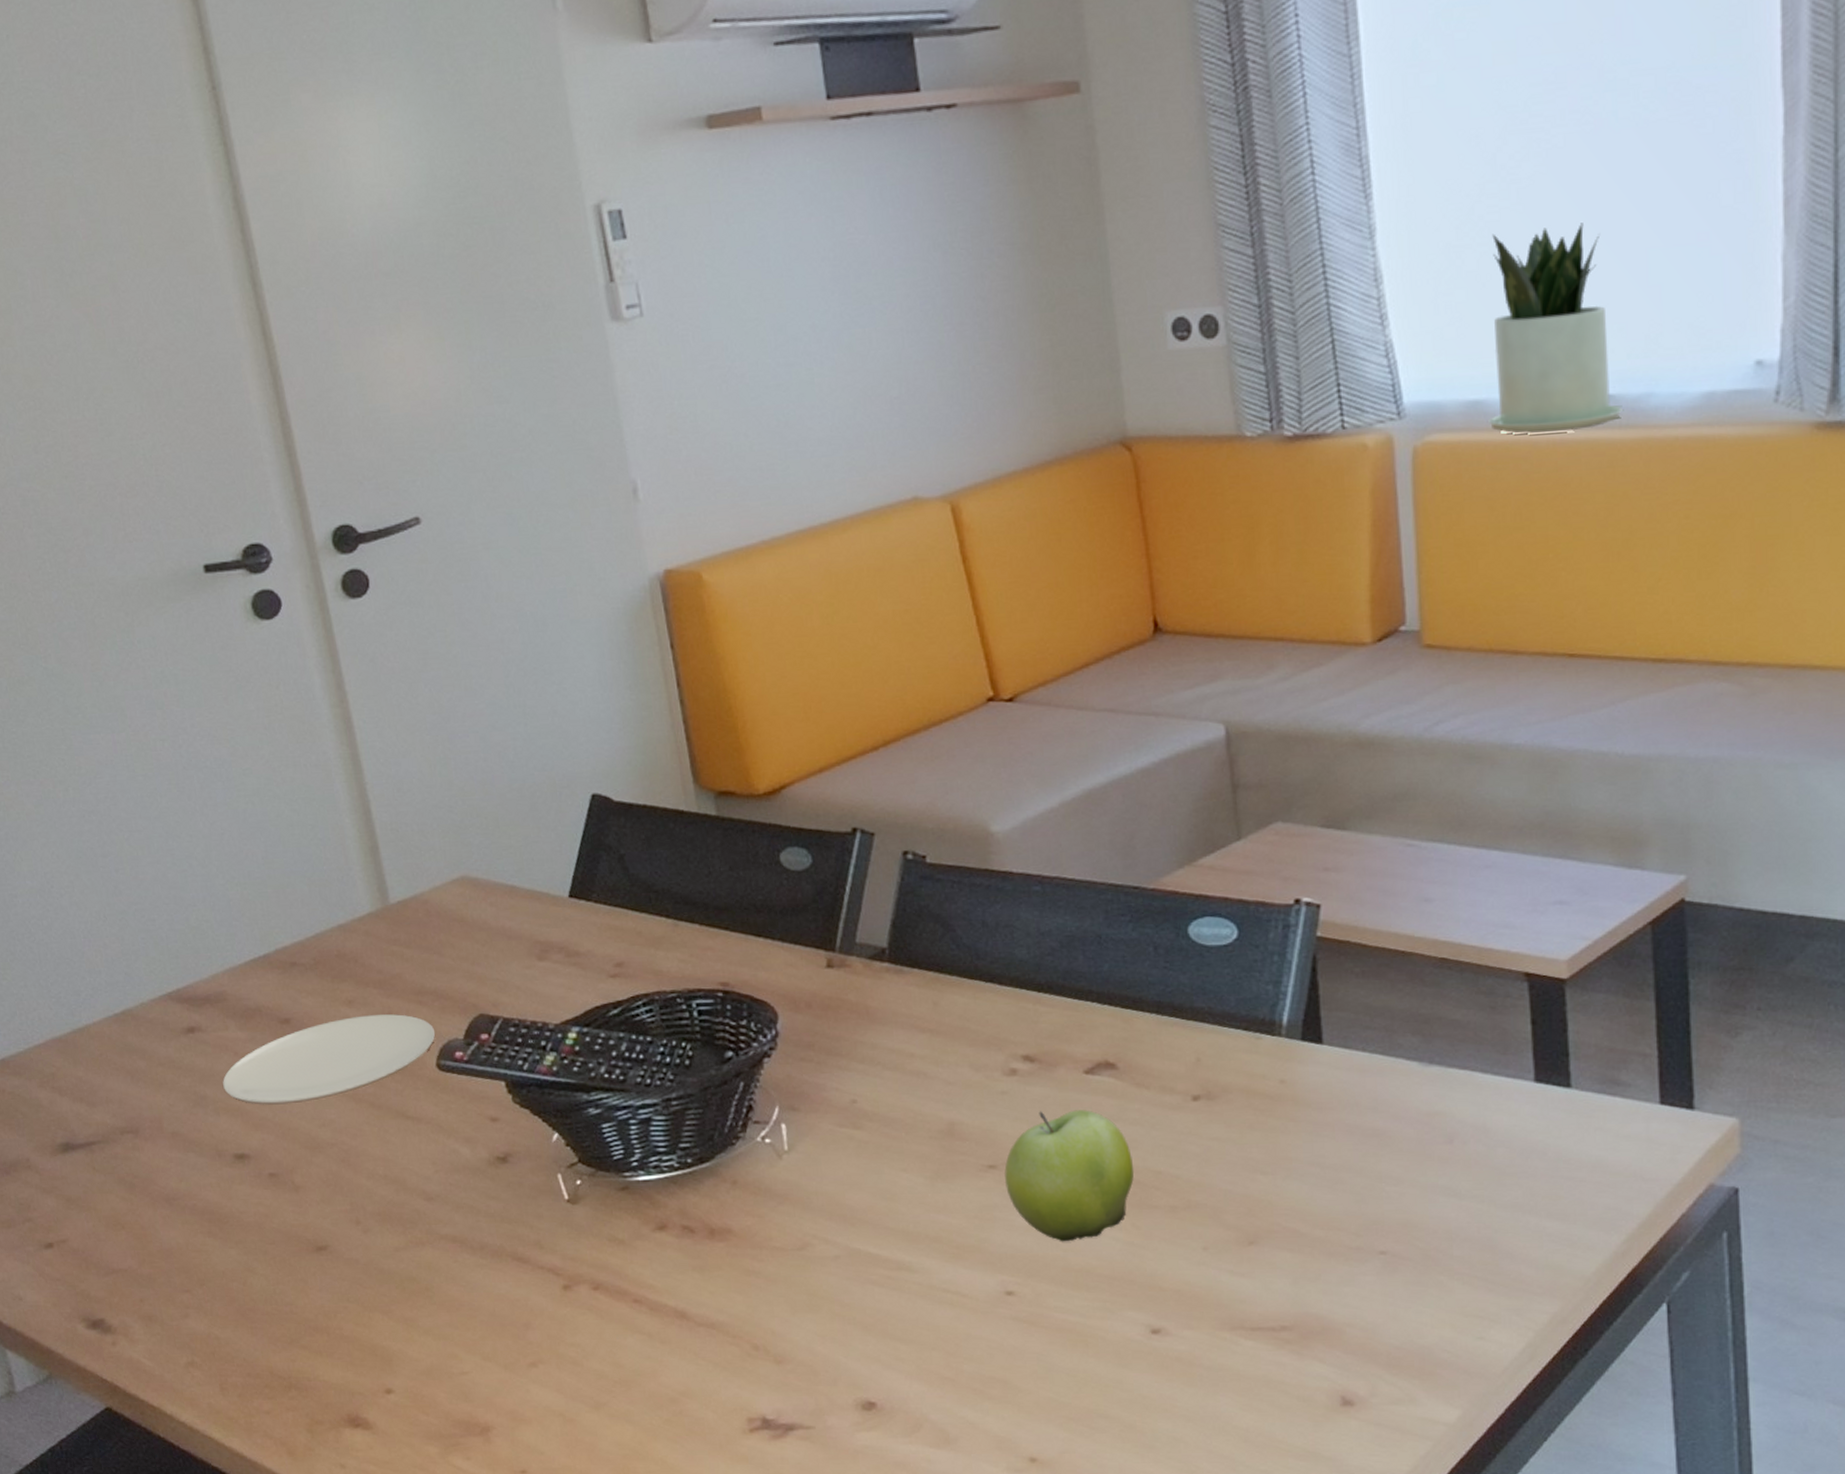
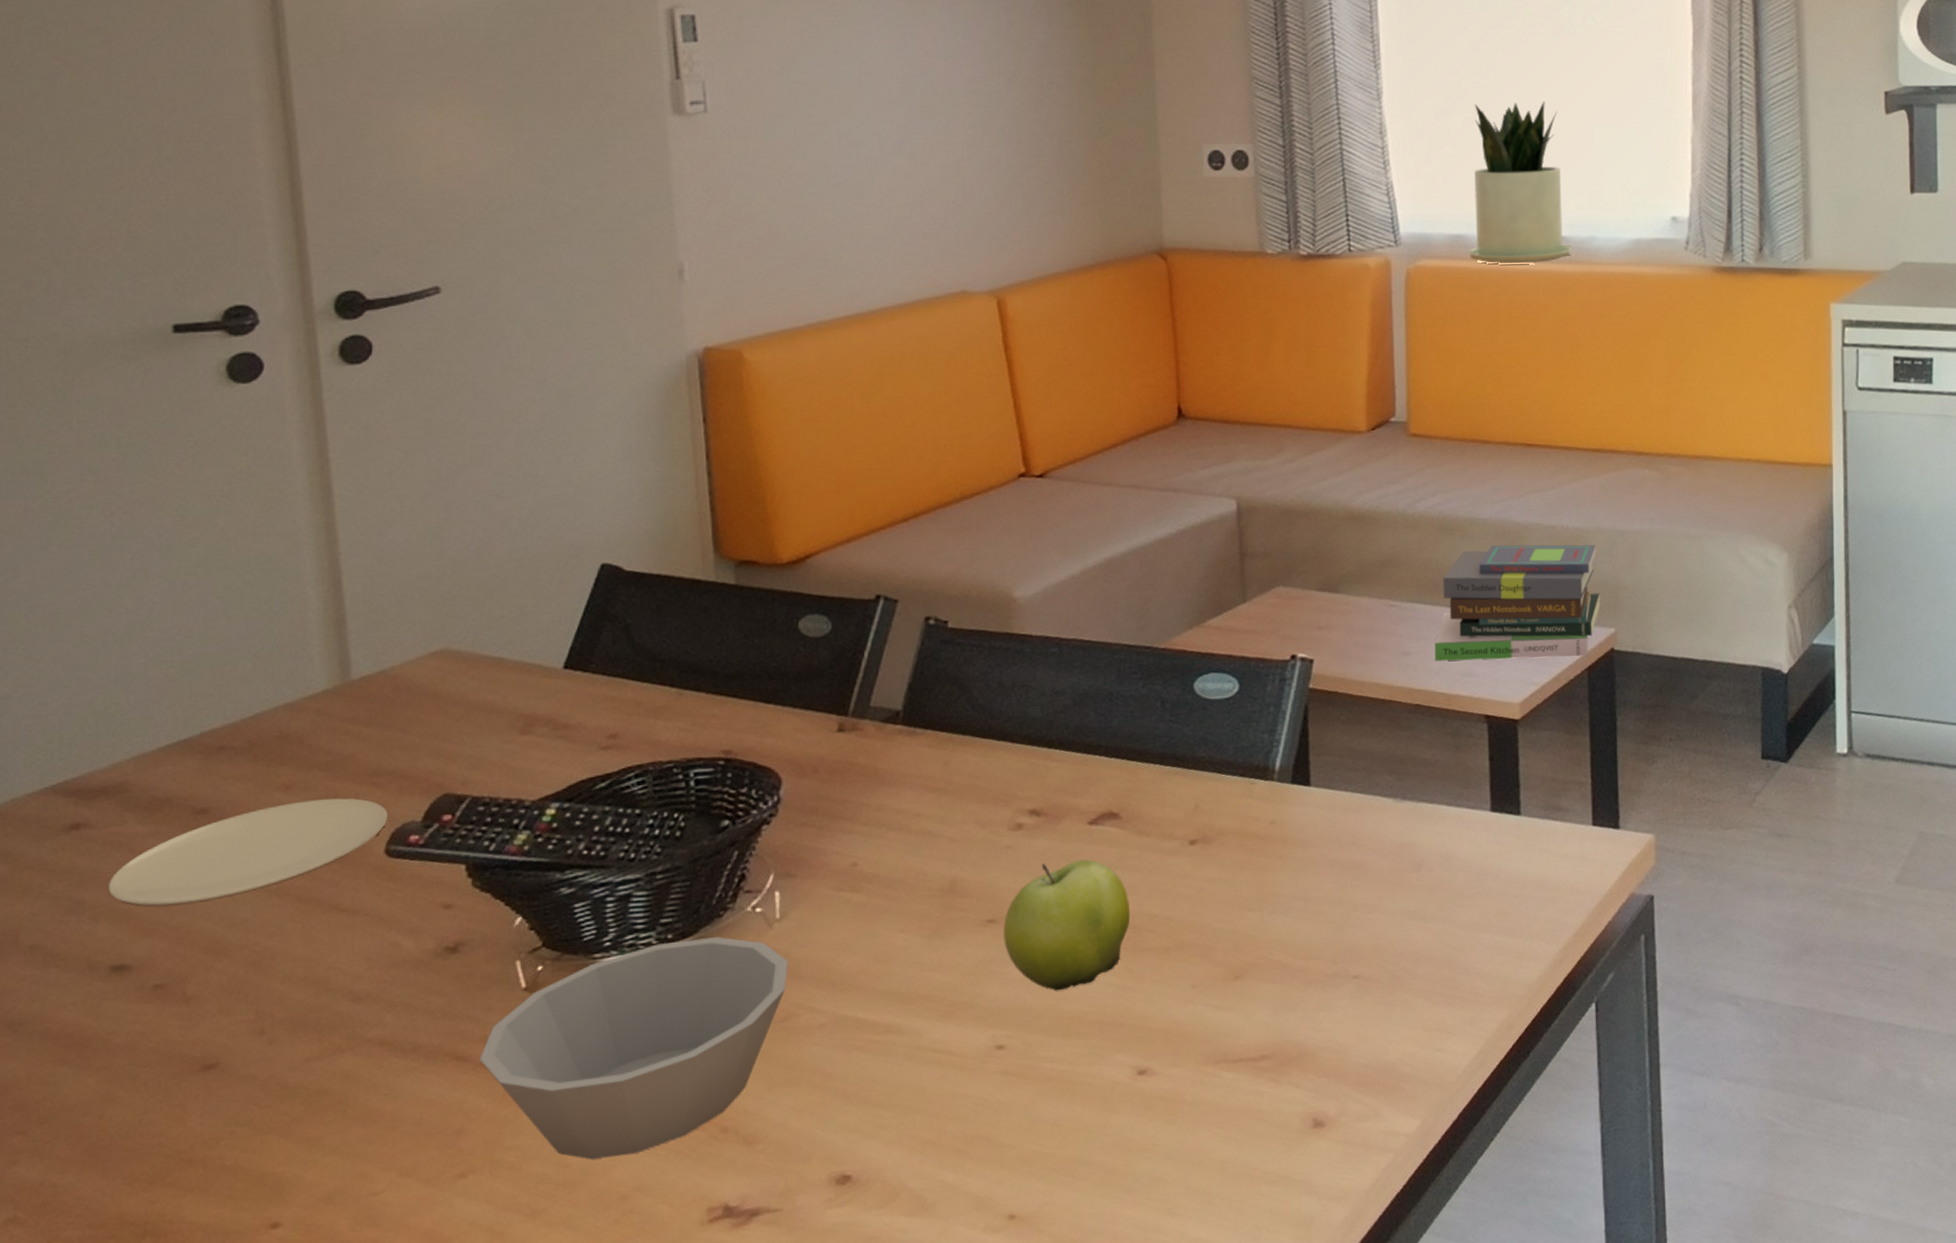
bowl: none [536,1164,801,1362] -> present [479,937,789,1160]
books: none [1461,774,1666,910] -> present [1434,544,1600,661]

